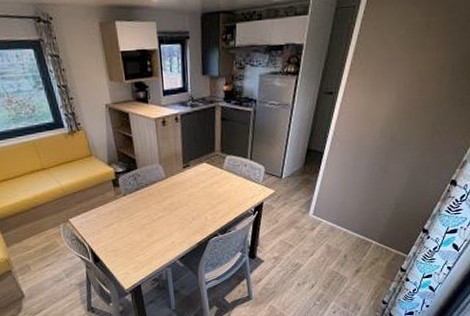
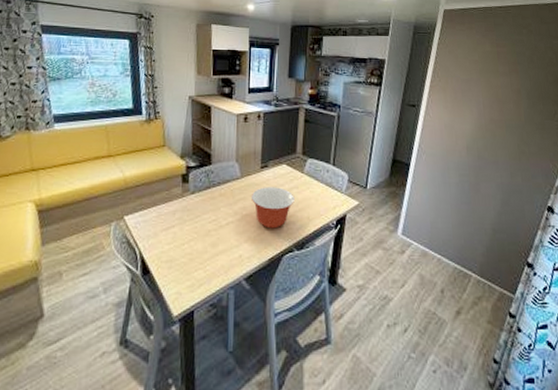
mixing bowl: none [177,183,216,219] -> present [252,187,294,229]

